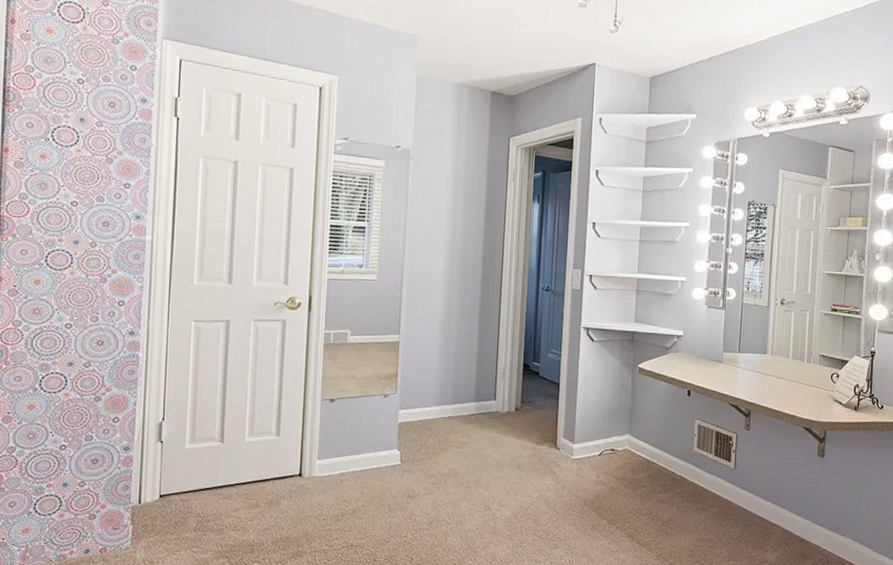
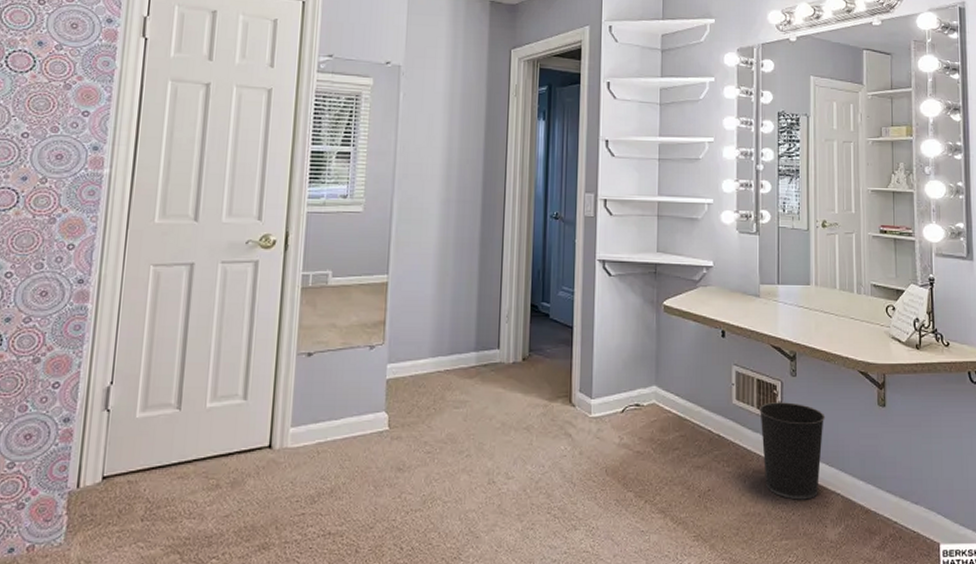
wastebasket: none [715,451,772,530] -> present [758,402,826,500]

